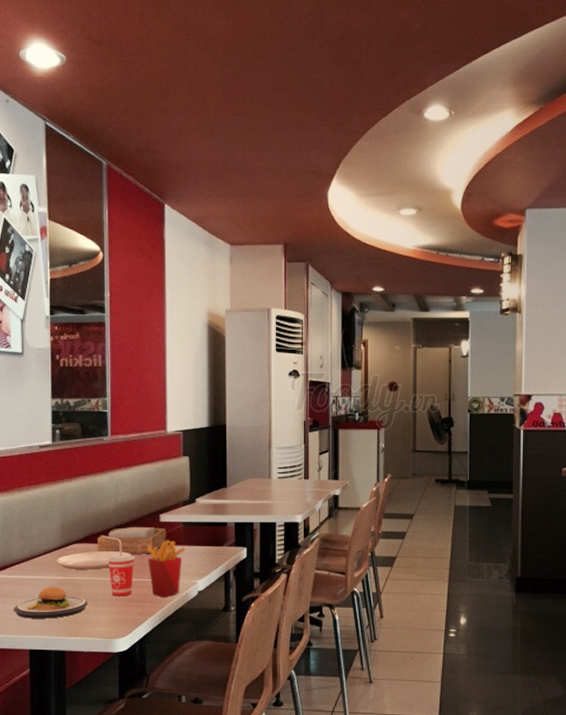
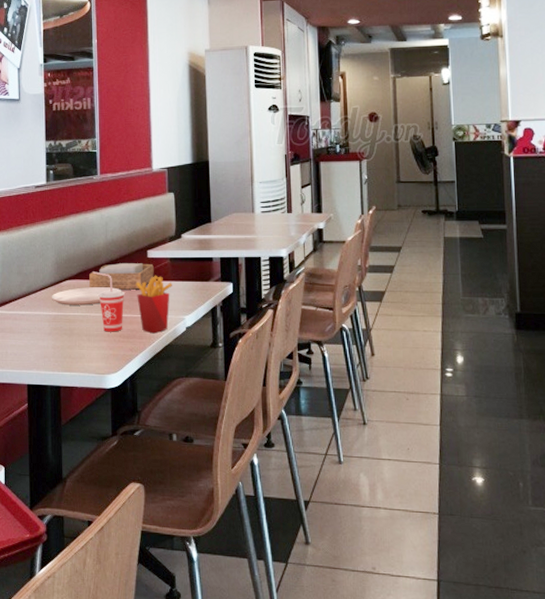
burger: present [13,587,88,619] -> none [12,322,81,354]

